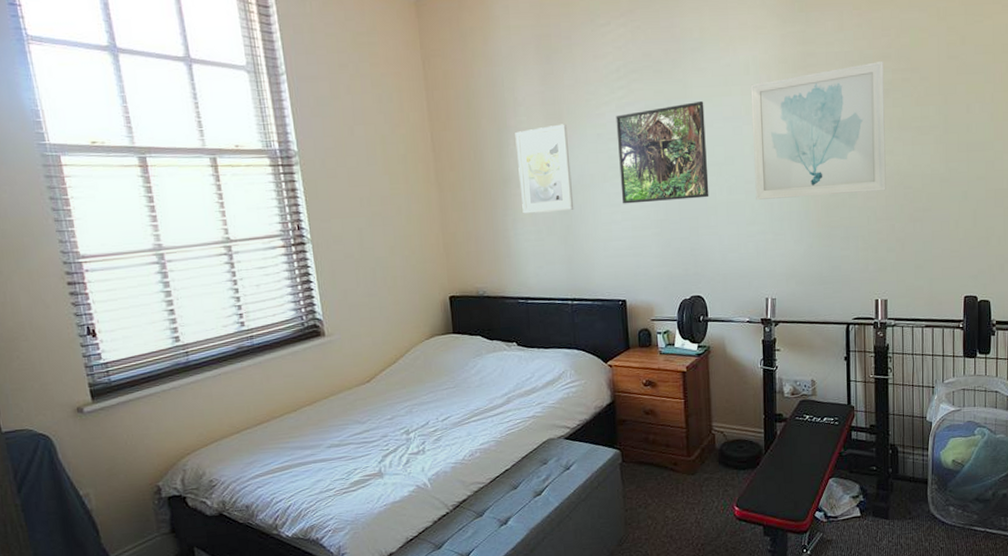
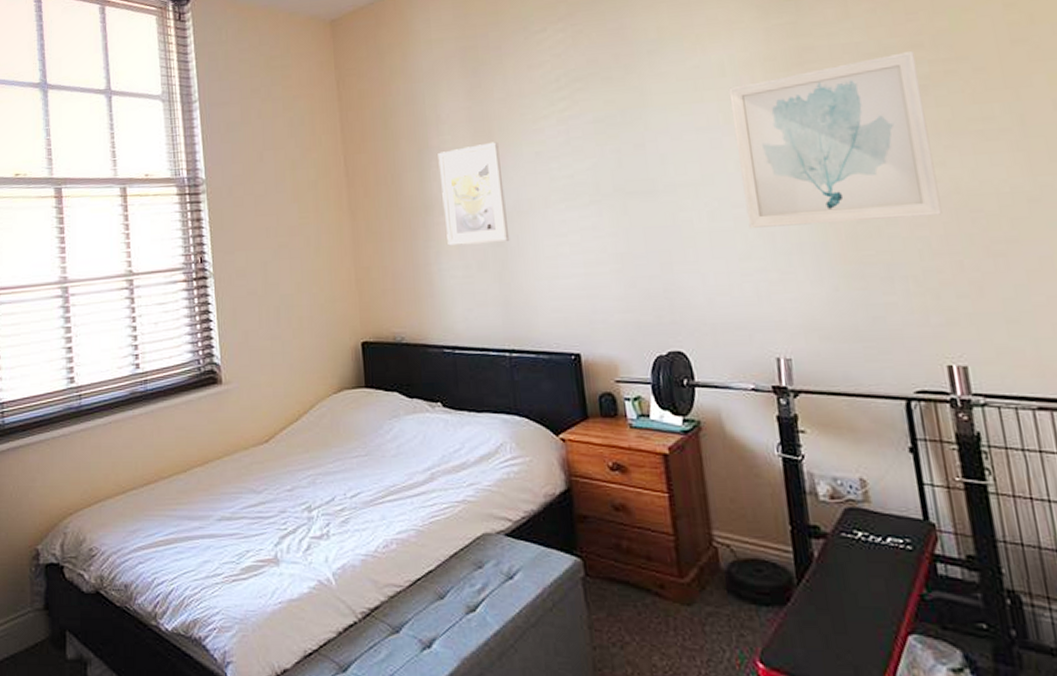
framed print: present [616,100,709,204] -> none [557,109,684,234]

